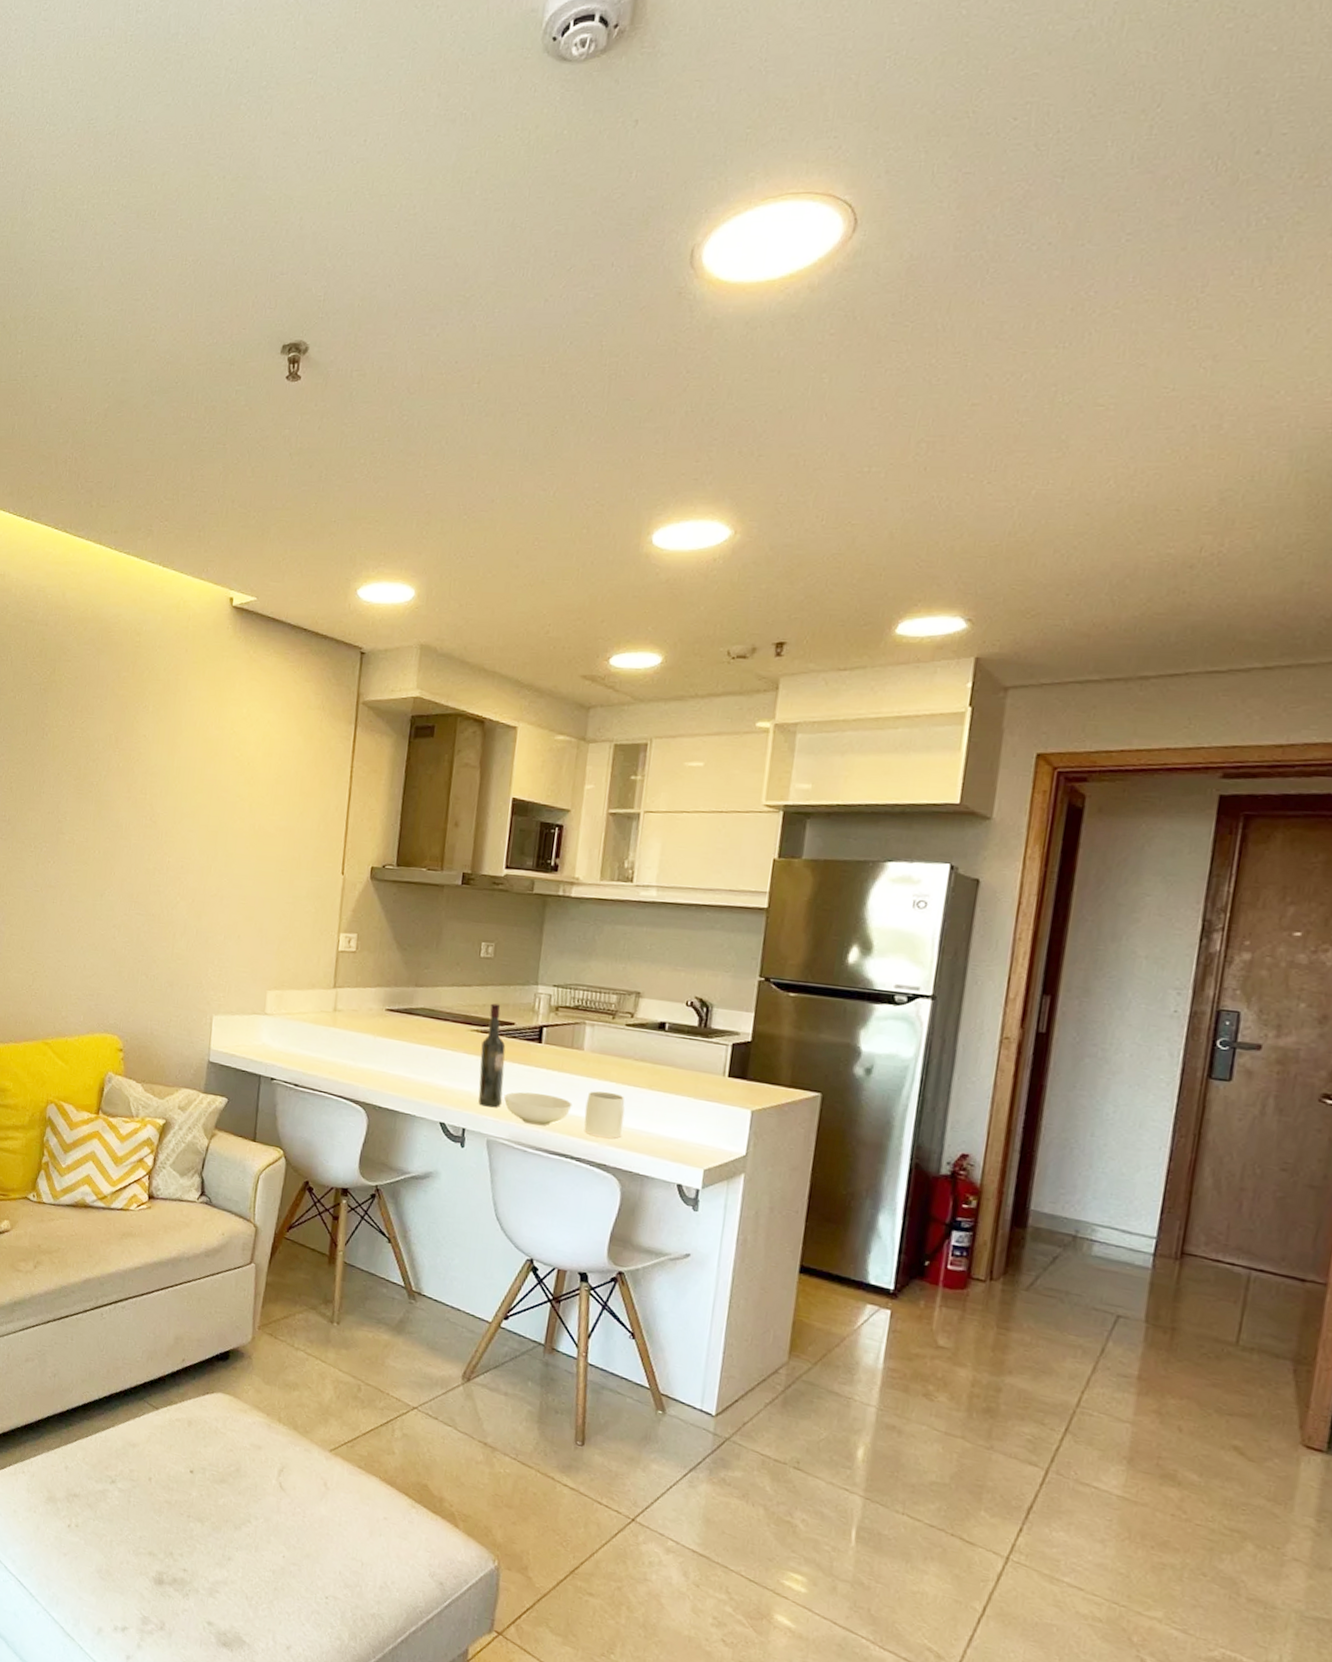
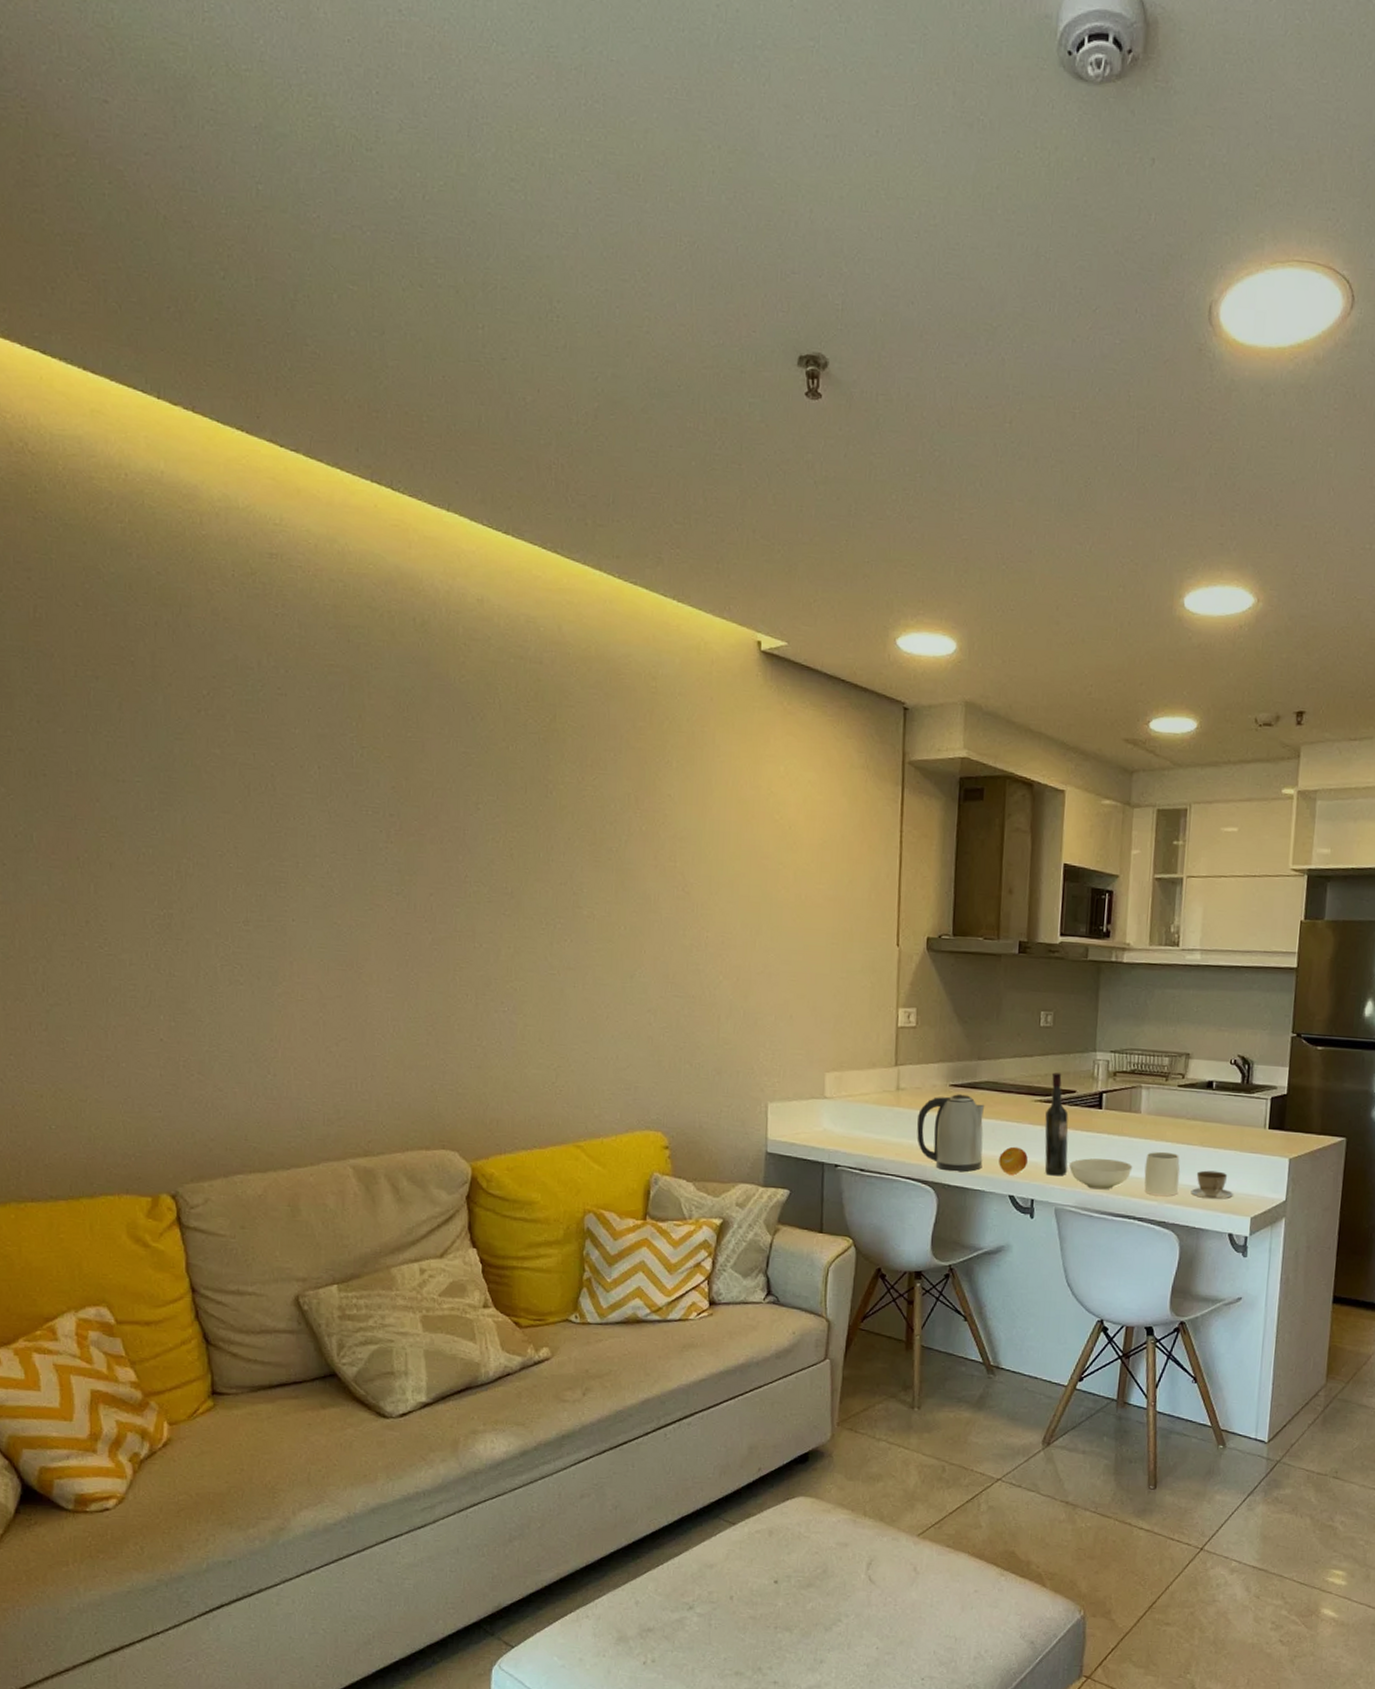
kettle: none [350,1018,420,1095] -> present [917,1094,985,1172]
fruit: none [431,1074,461,1102] -> present [999,1146,1028,1175]
teacup: none [636,1114,684,1147] -> present [1191,1170,1233,1200]

